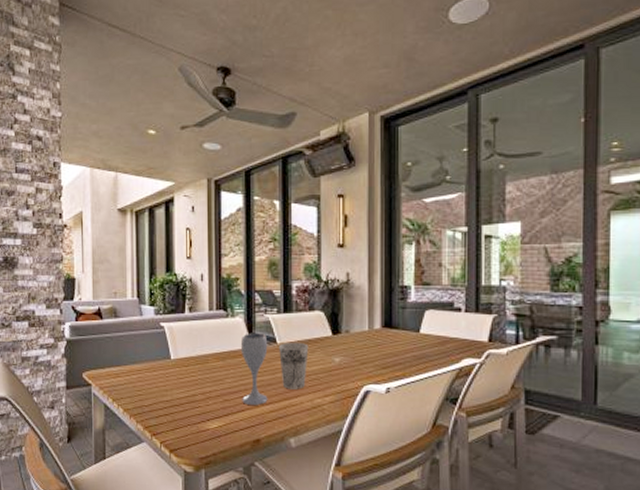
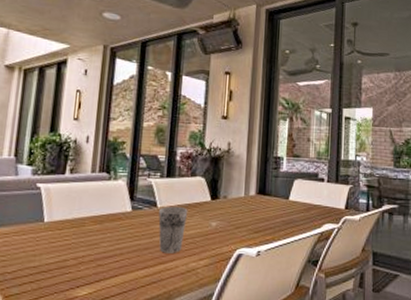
cup: present [240,332,268,405] -> none [116,196,149,270]

